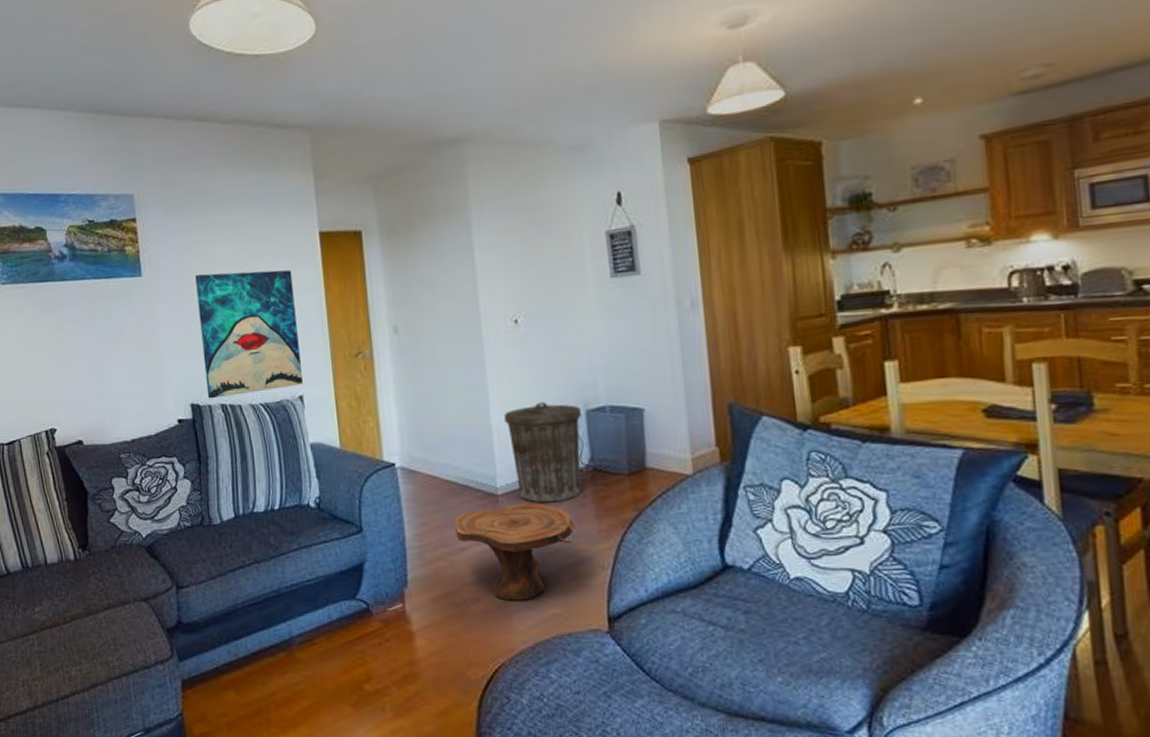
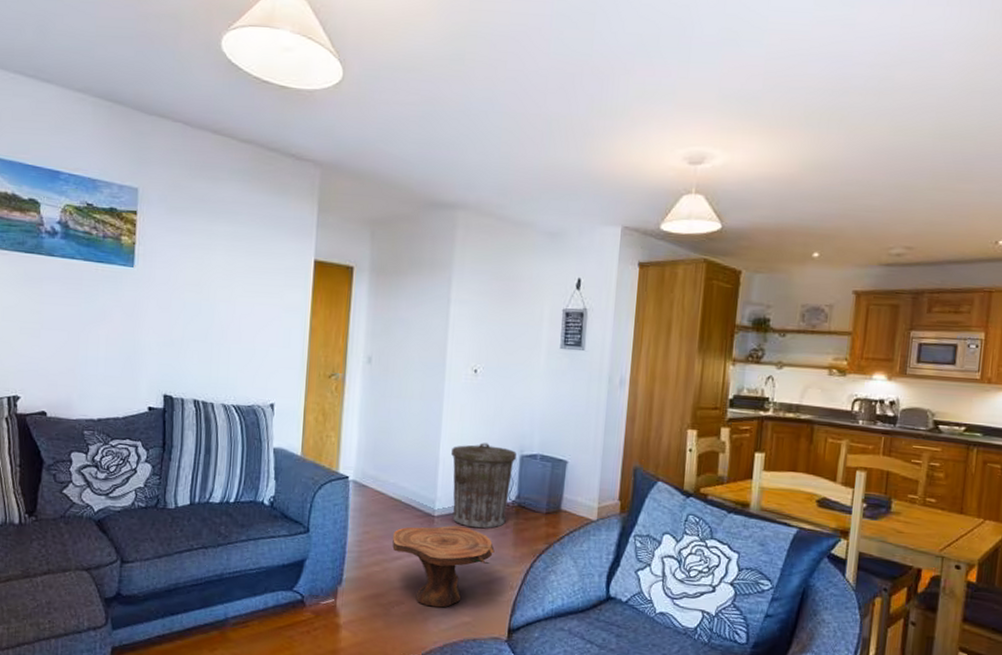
wall art: present [195,270,303,399] -> none [181,276,282,395]

